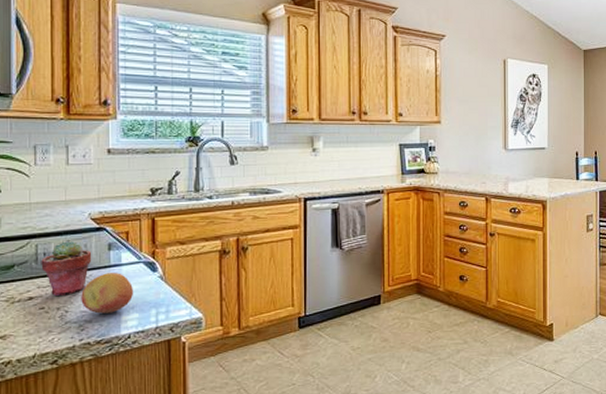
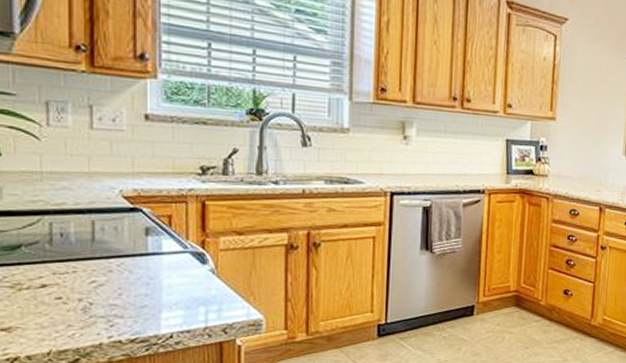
potted succulent: present [41,240,92,296] -> none [57,220,124,285]
fruit: present [81,273,134,314] -> none [110,262,178,309]

